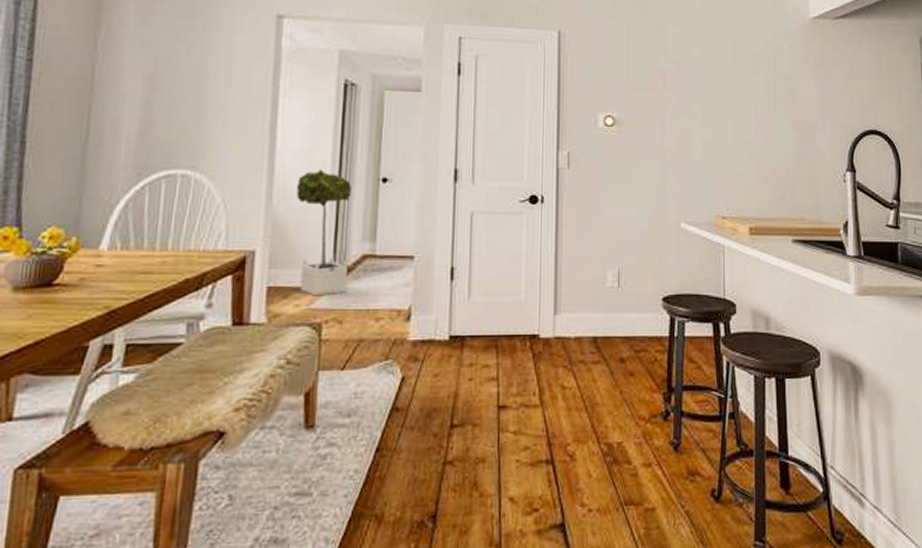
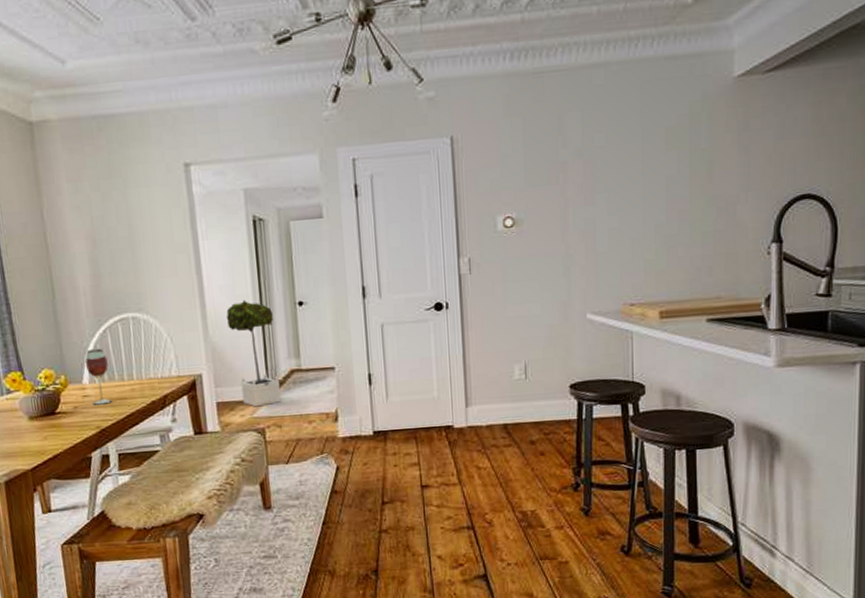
wineglass: none [107,207,139,278] -> present [85,348,111,405]

